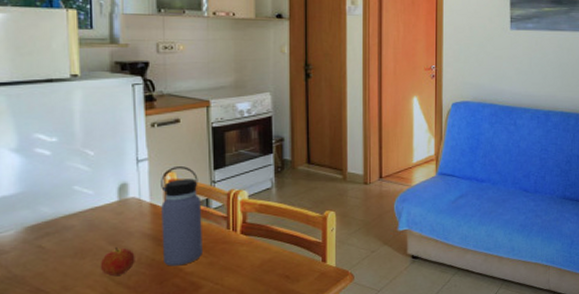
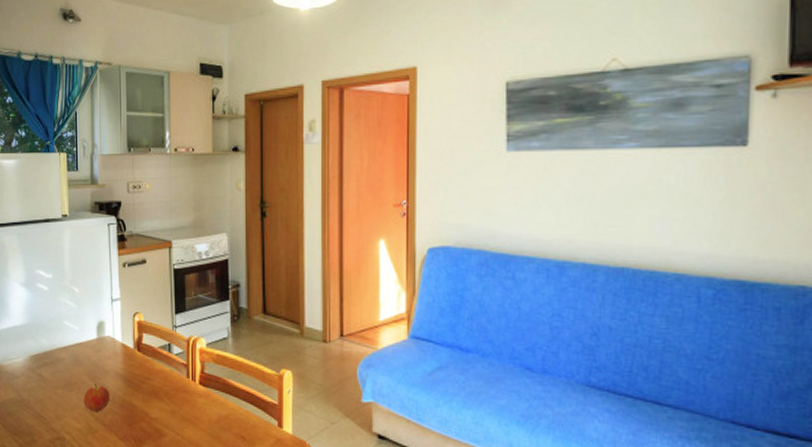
water bottle: present [161,166,202,266] -> none [131,308,165,410]

